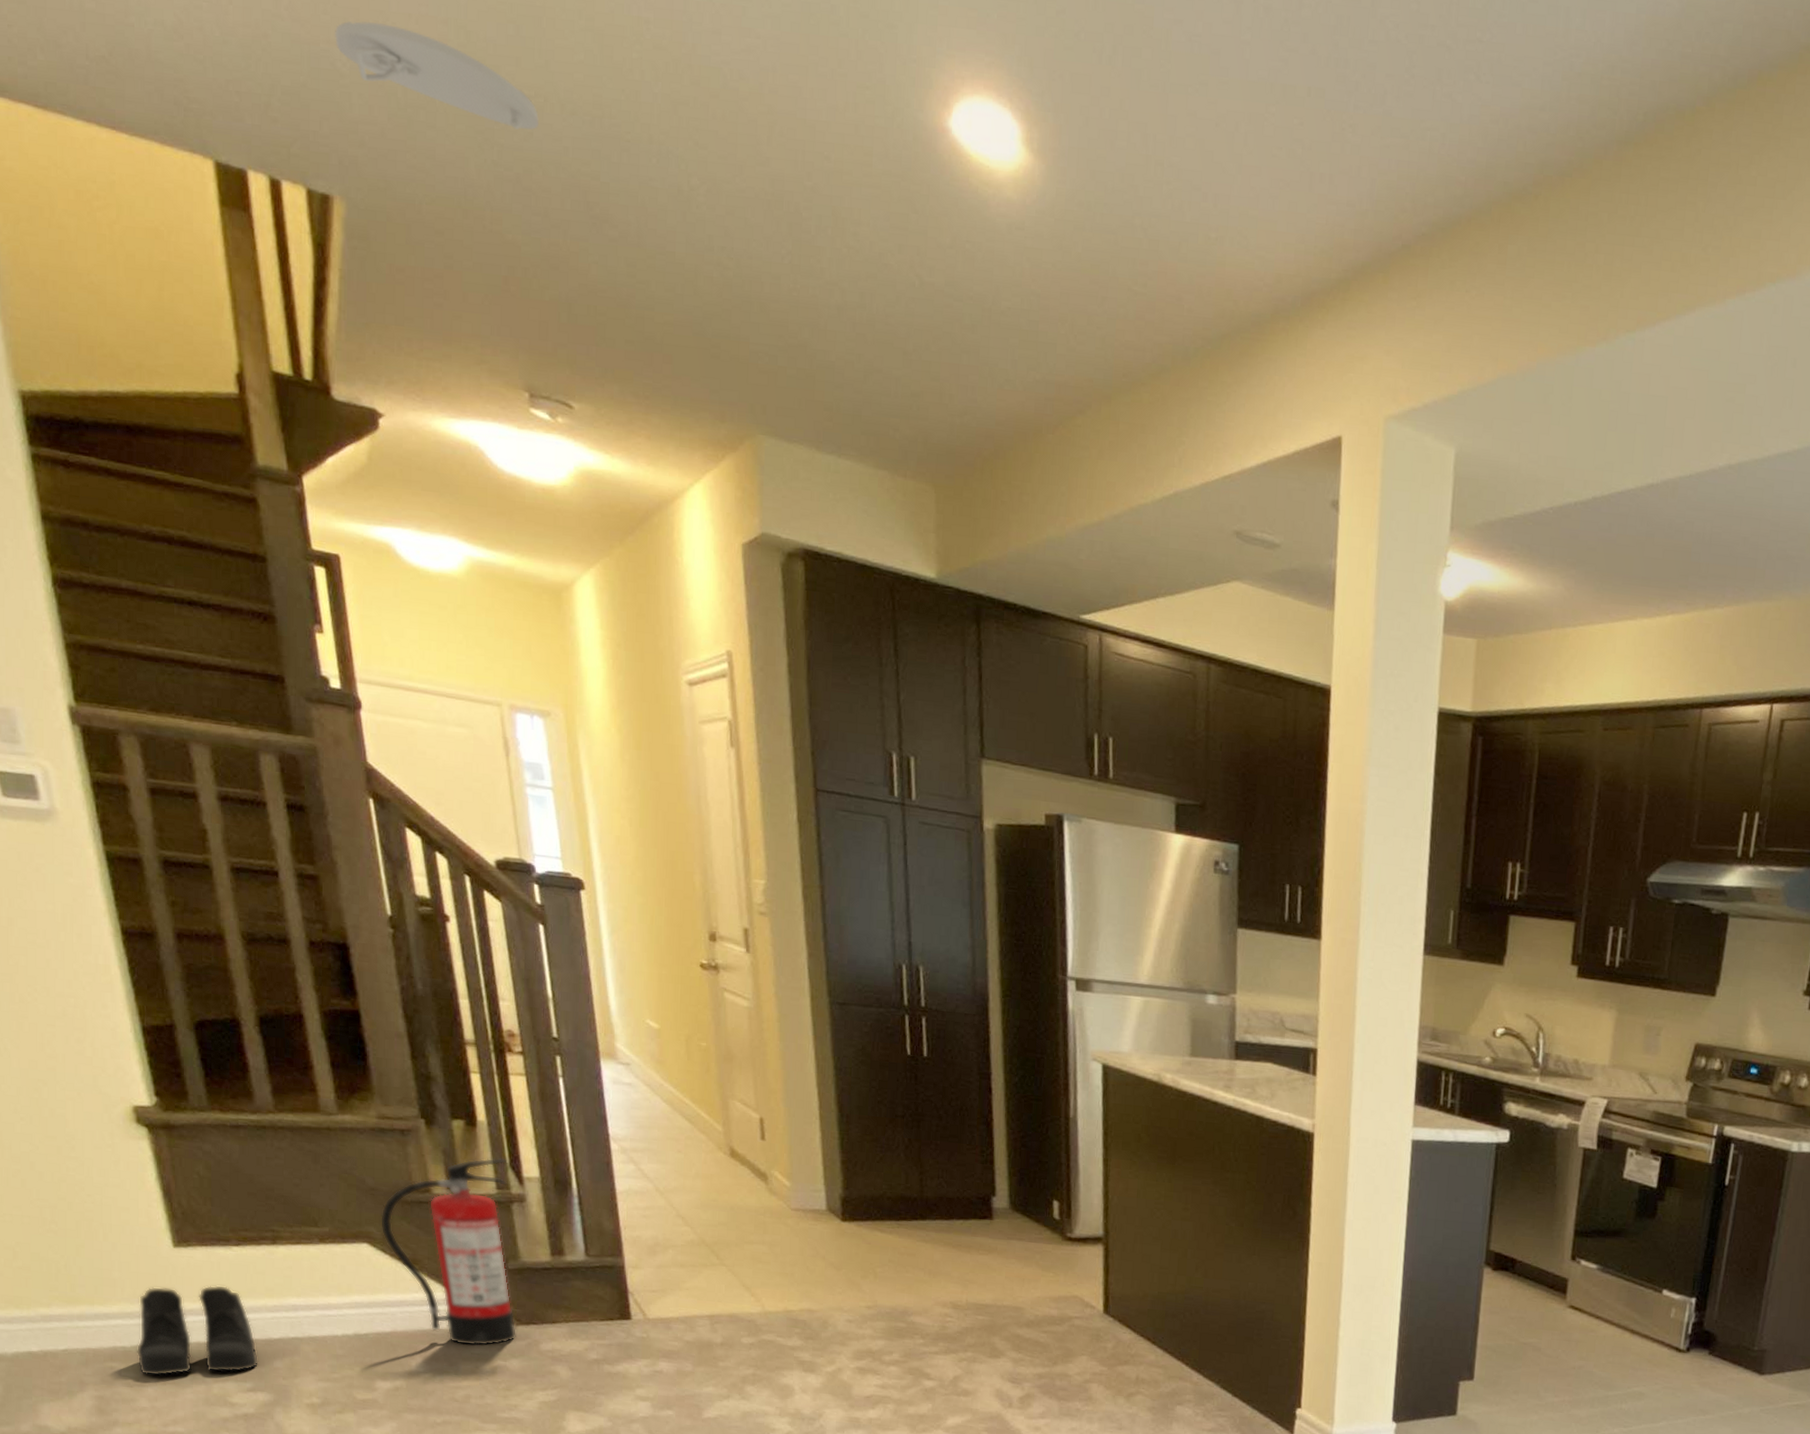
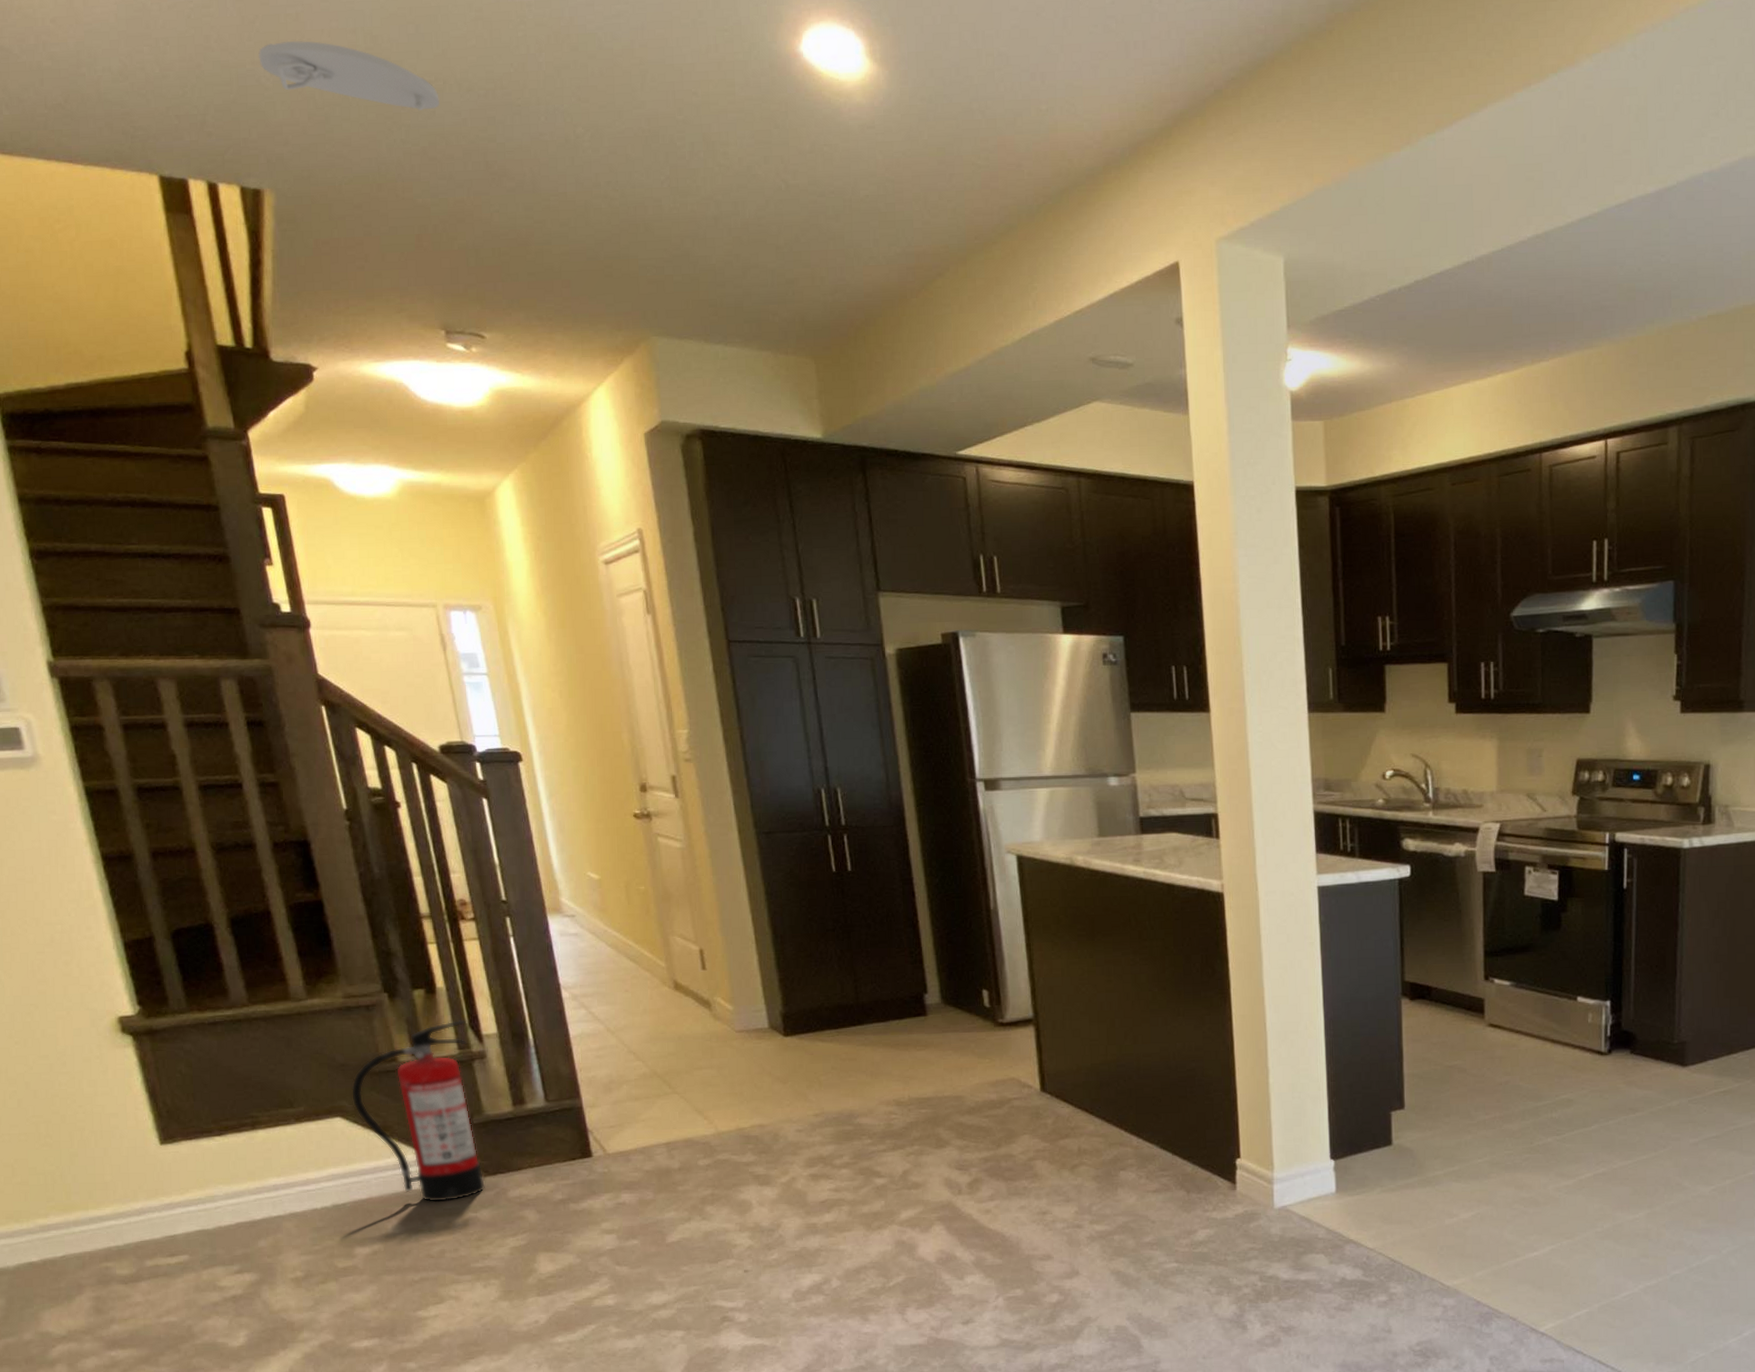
boots: present [136,1285,259,1377] -> none [129,1174,245,1271]

